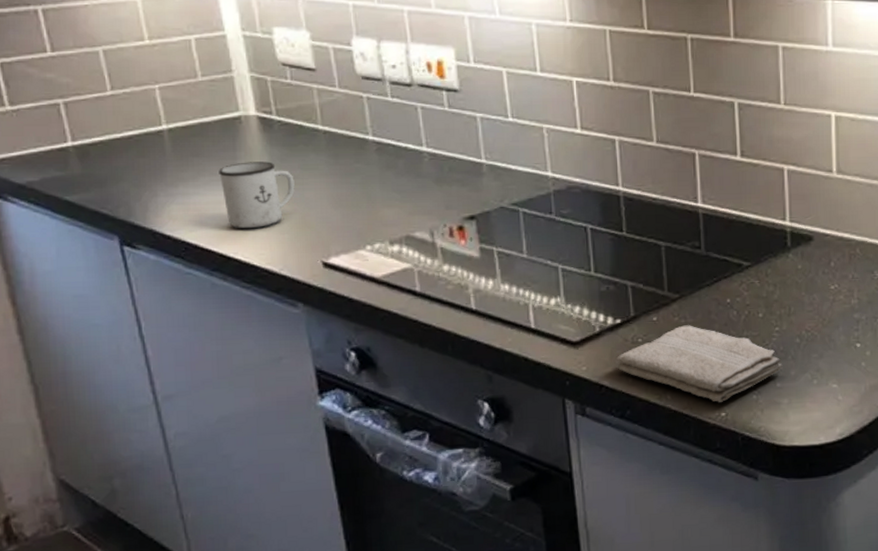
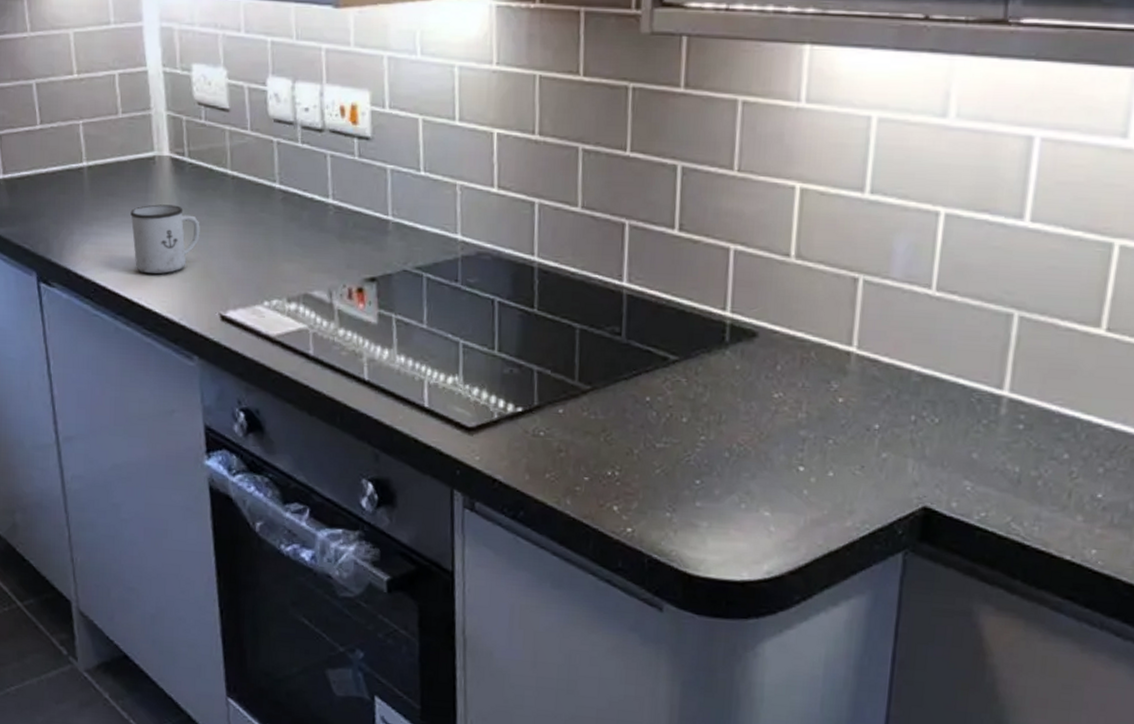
washcloth: present [616,325,783,403] -> none [512,422,706,516]

